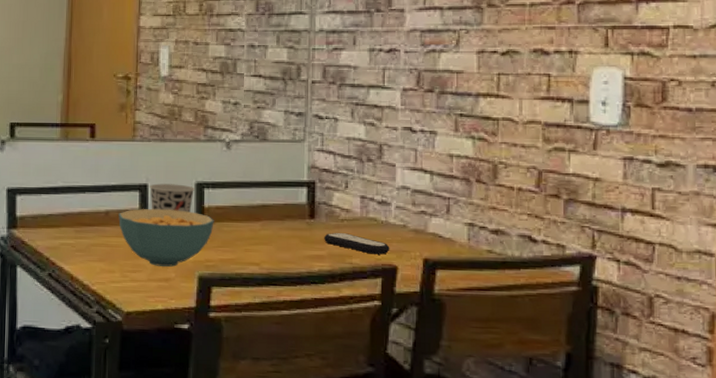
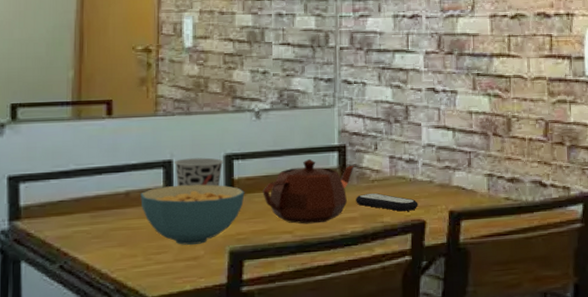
teapot: none [231,193,324,258] -> present [263,159,355,224]

